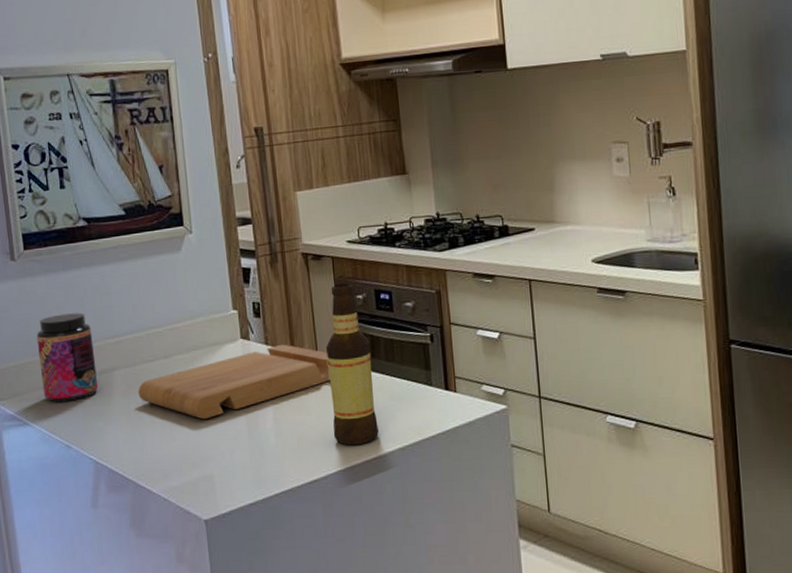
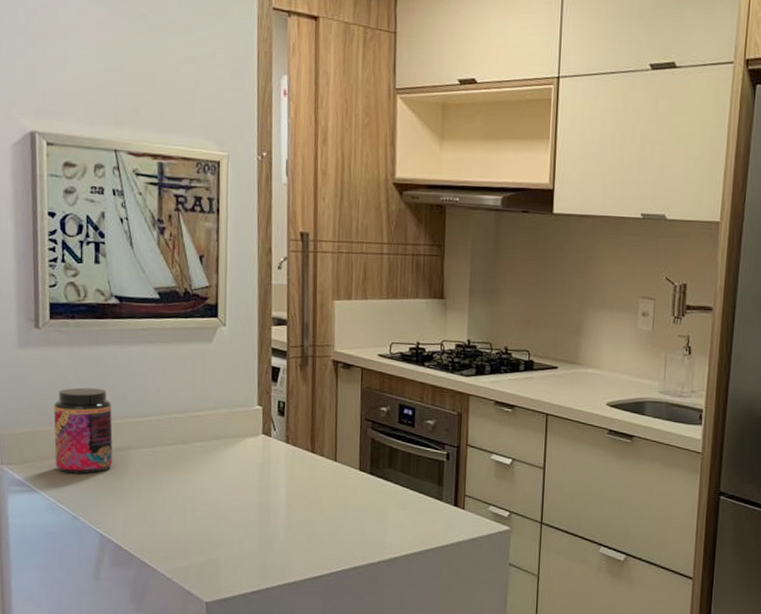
cutting board: present [138,344,330,420] -> none [153,444,347,507]
bottle: present [326,283,379,446] -> none [342,394,389,548]

